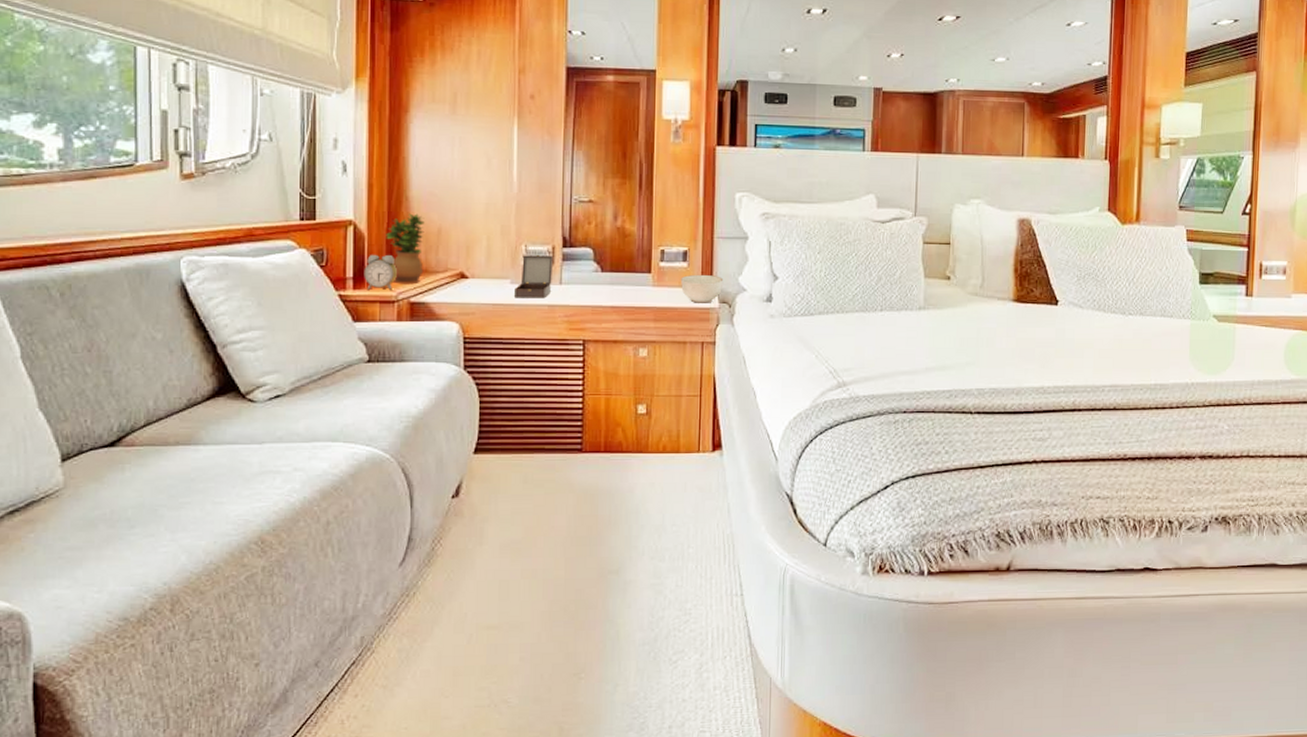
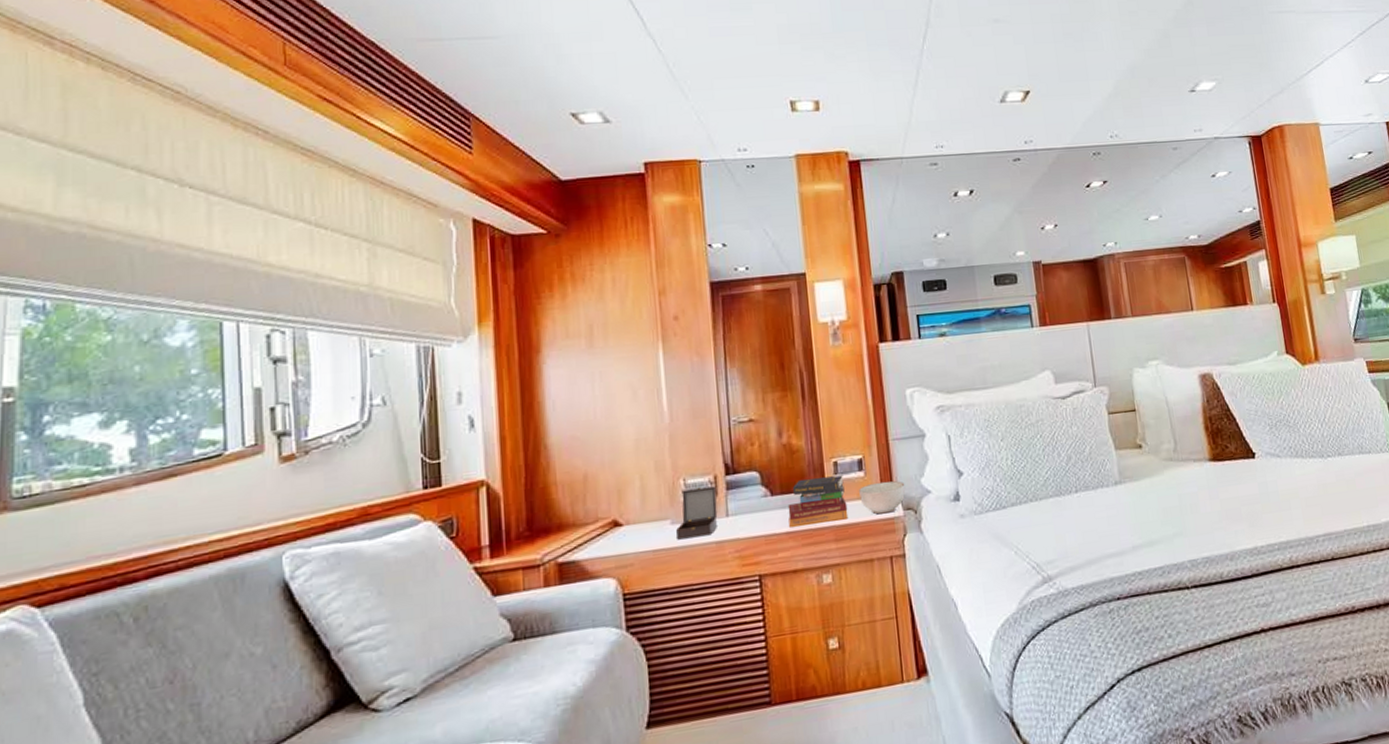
alarm clock: present [364,255,398,291] -> none [501,513,542,558]
potted plant: present [386,213,425,285] -> none [524,462,571,545]
books: none [615,261,669,304] -> present [787,475,848,529]

